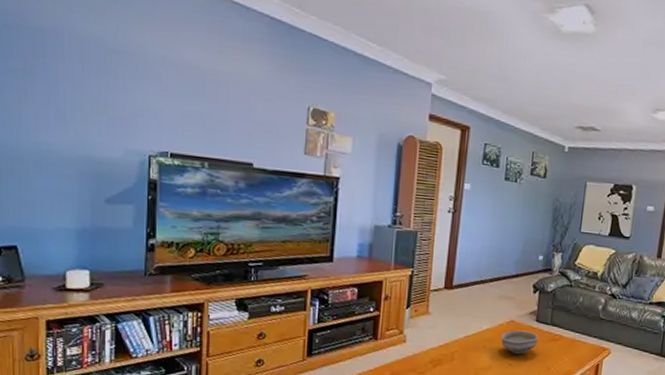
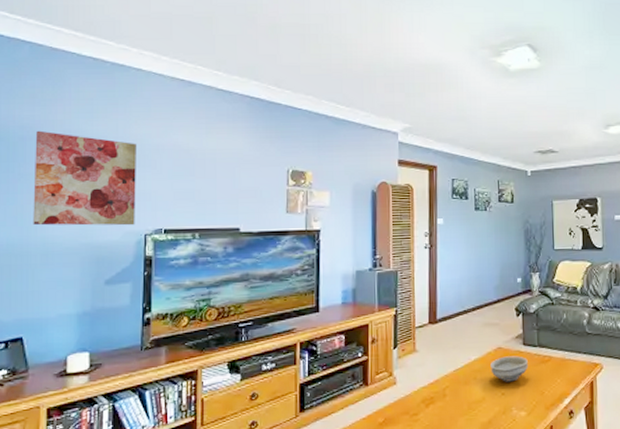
wall art: none [22,19,139,144] -> present [33,130,136,226]

